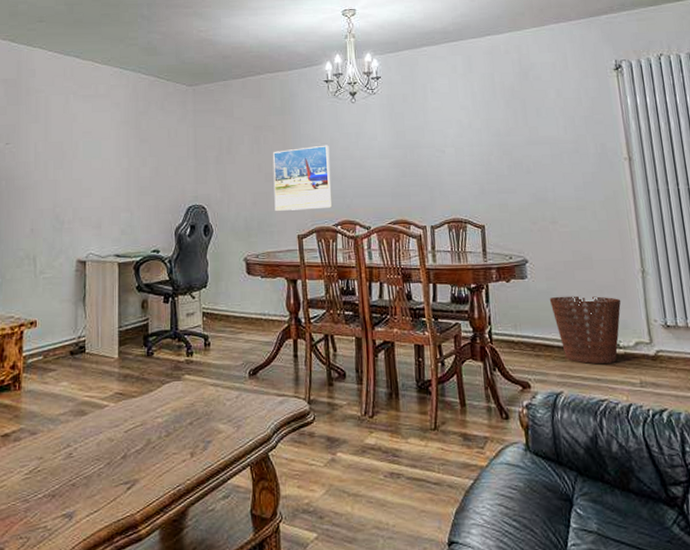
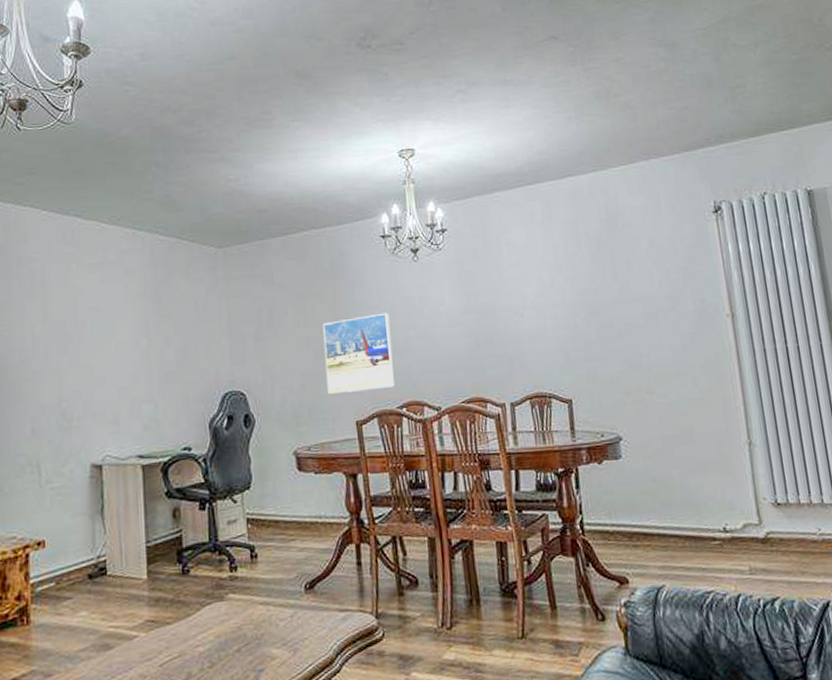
basket: present [549,295,621,364] -> none [647,474,727,552]

